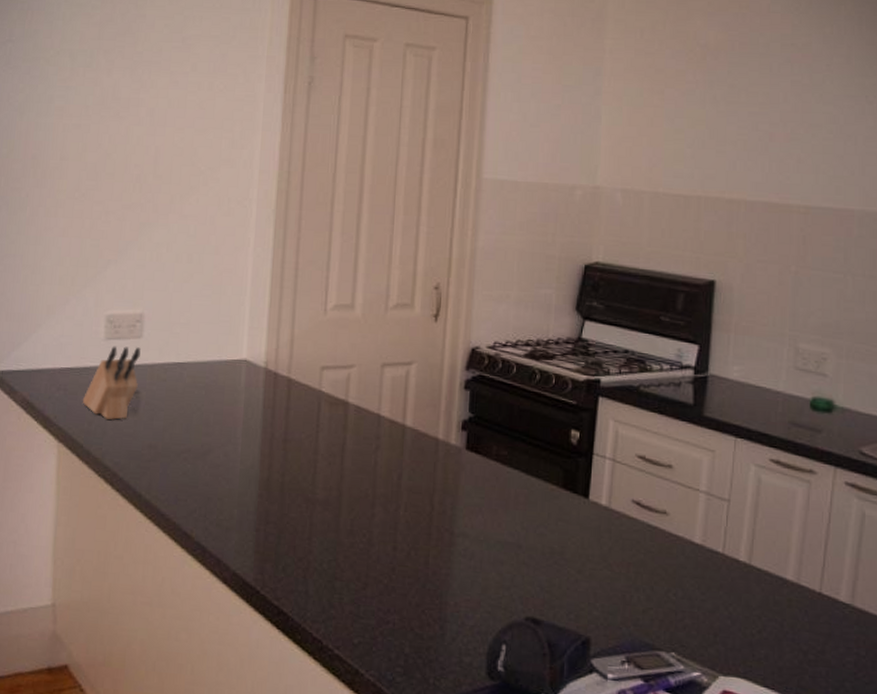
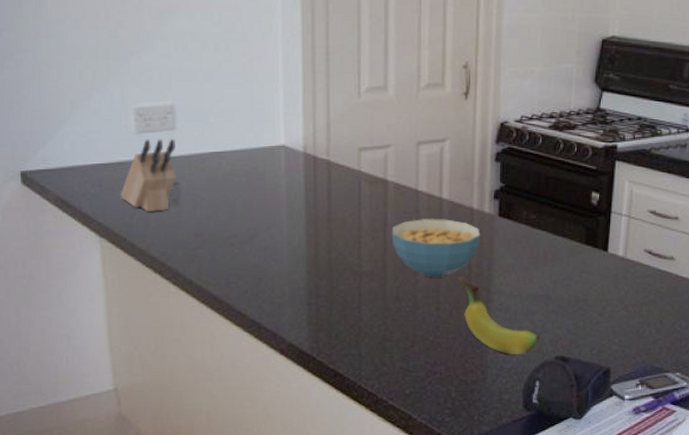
cereal bowl: none [349,445,445,513] -> present [391,218,481,278]
fruit: none [420,516,508,610] -> present [459,279,539,354]

